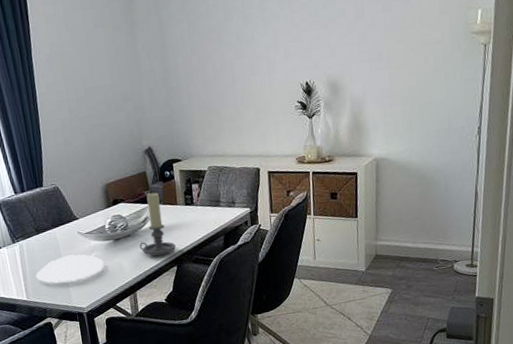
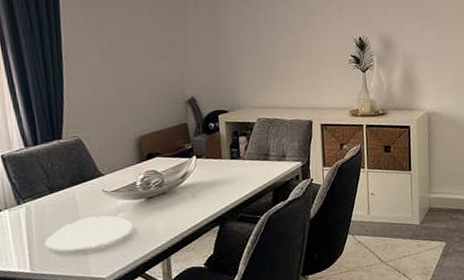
candle holder: present [139,192,176,256] -> none [176,145,219,216]

